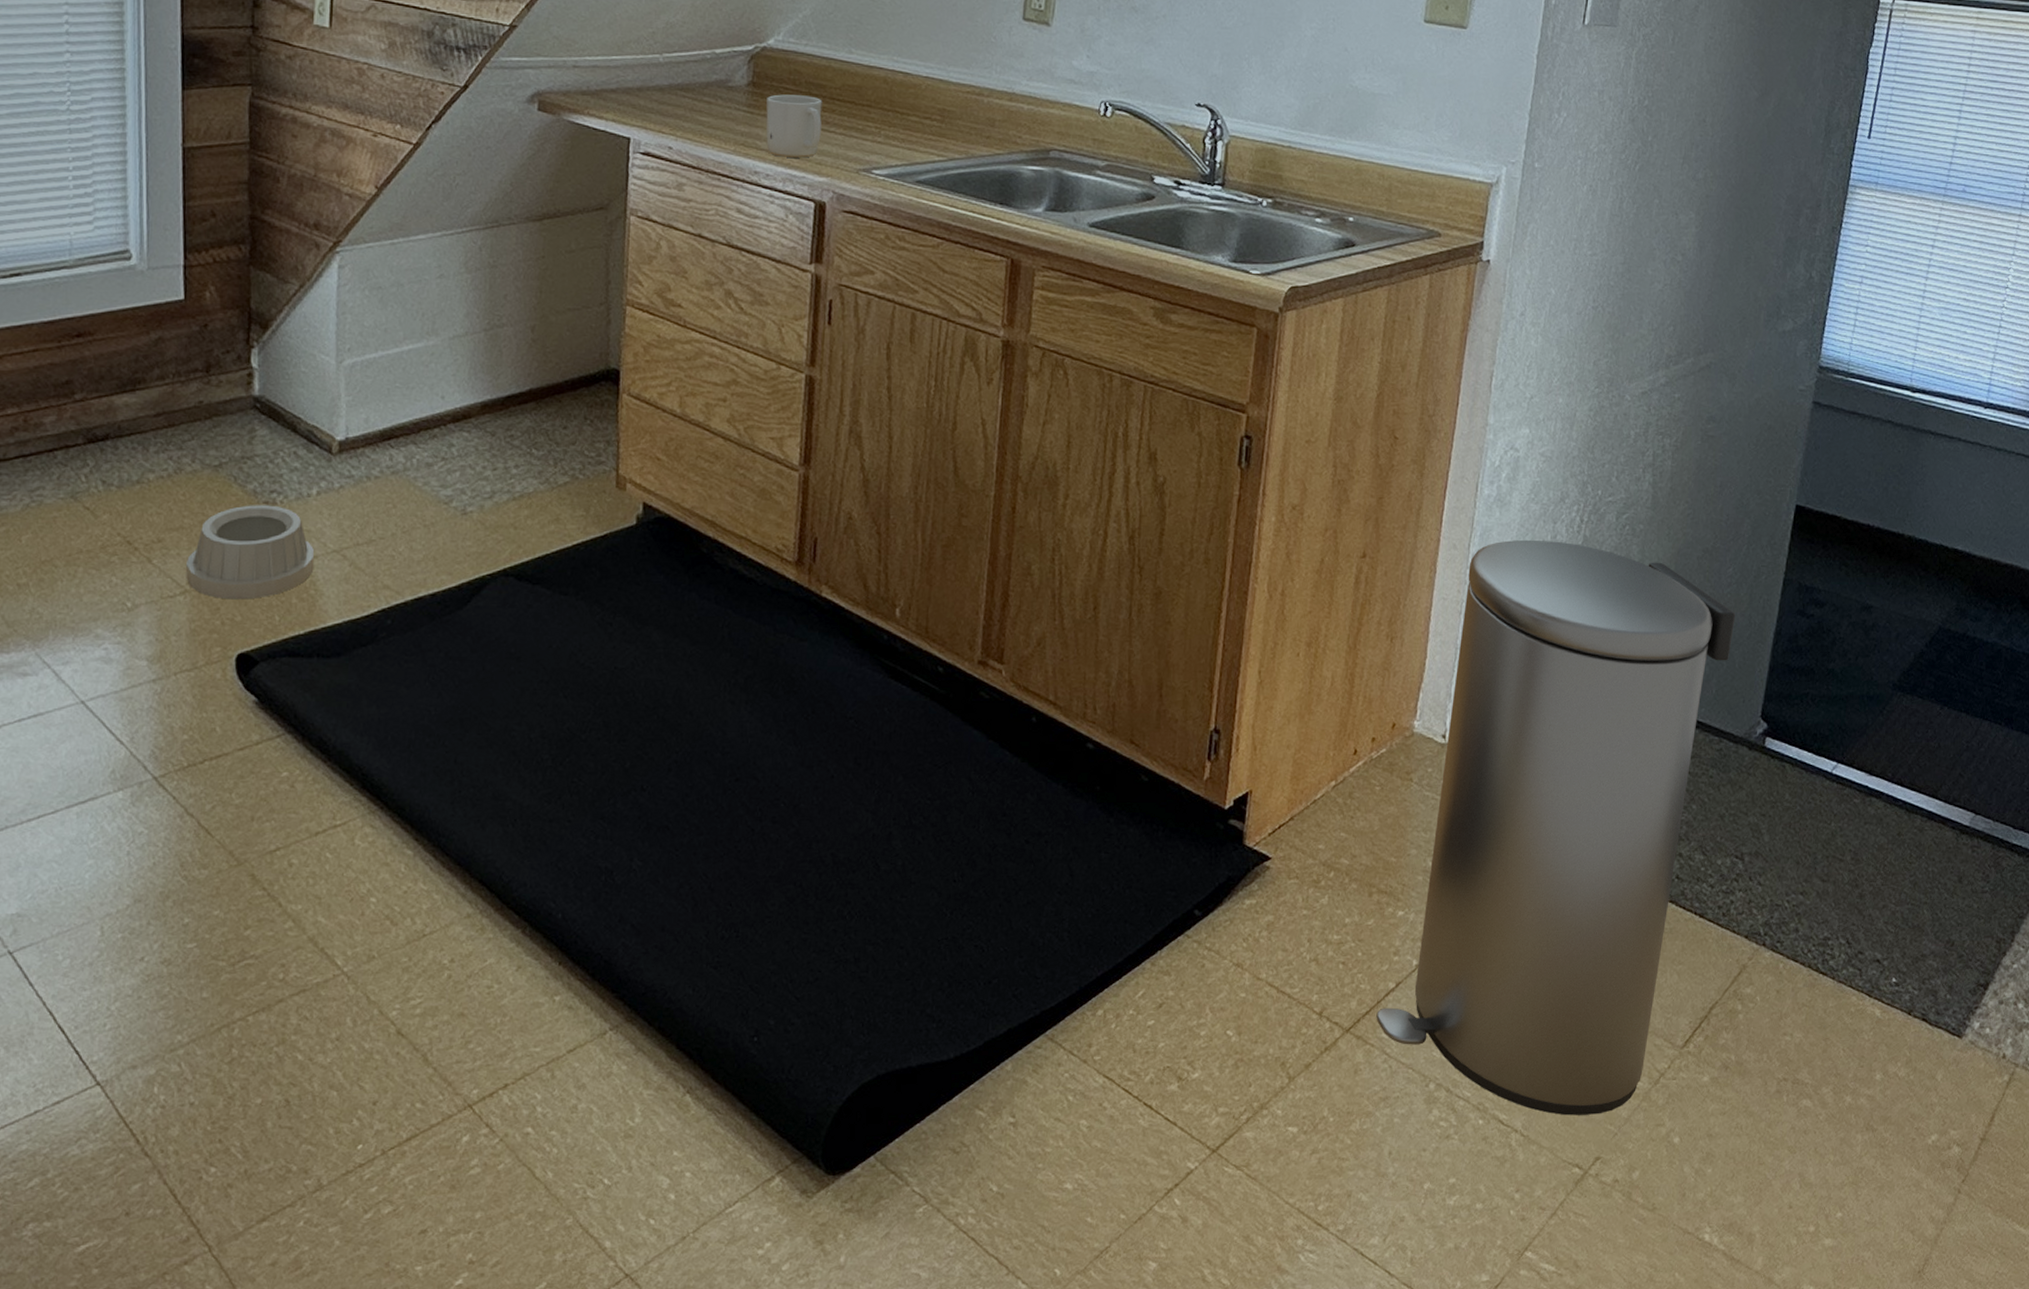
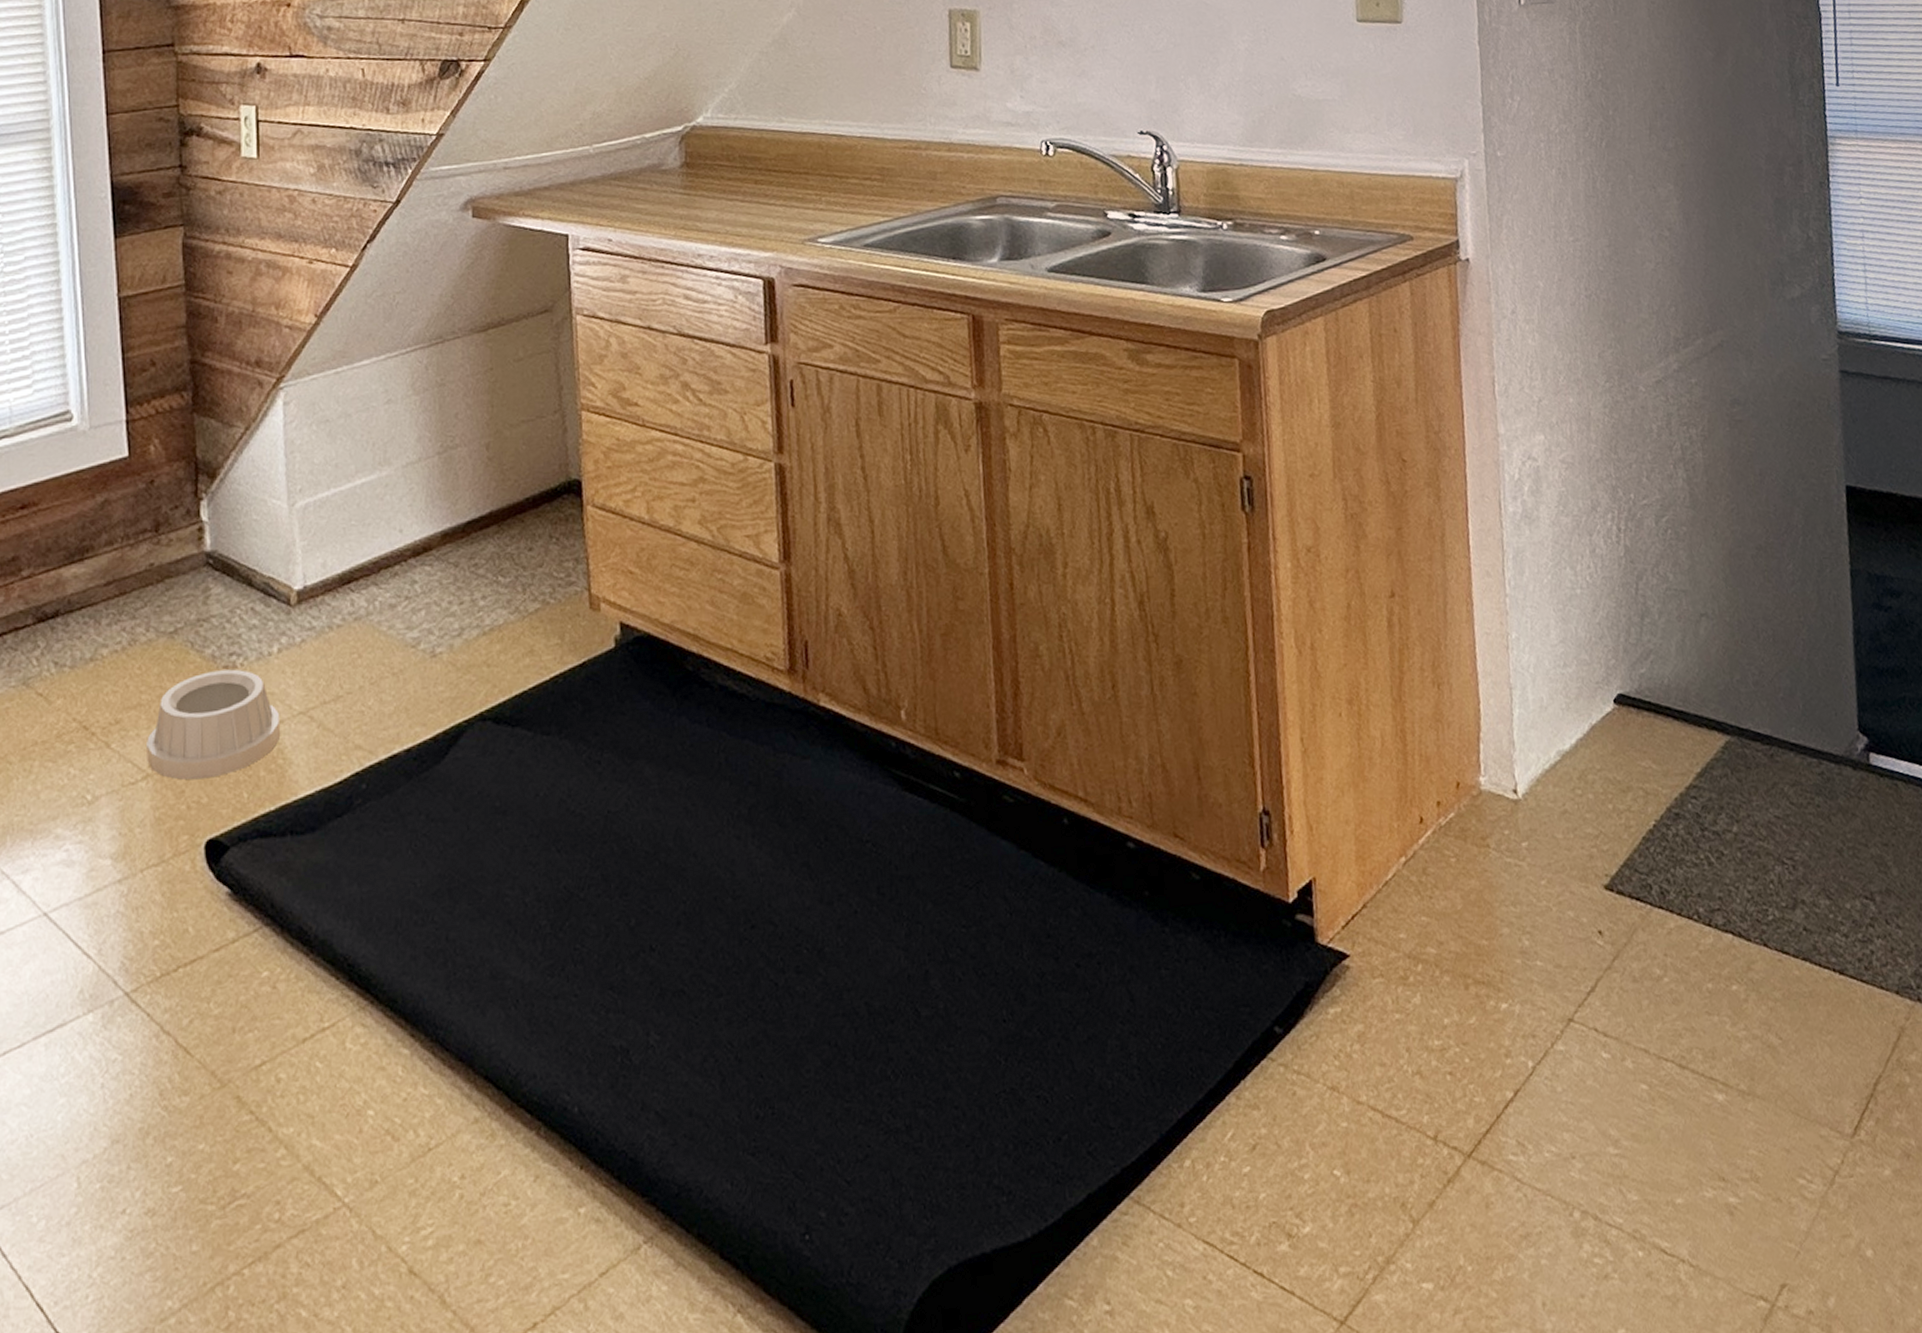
mug: present [765,94,823,158] -> none [702,170,761,237]
pedal bin: present [1376,539,1736,1116] -> none [1498,555,1814,1235]

